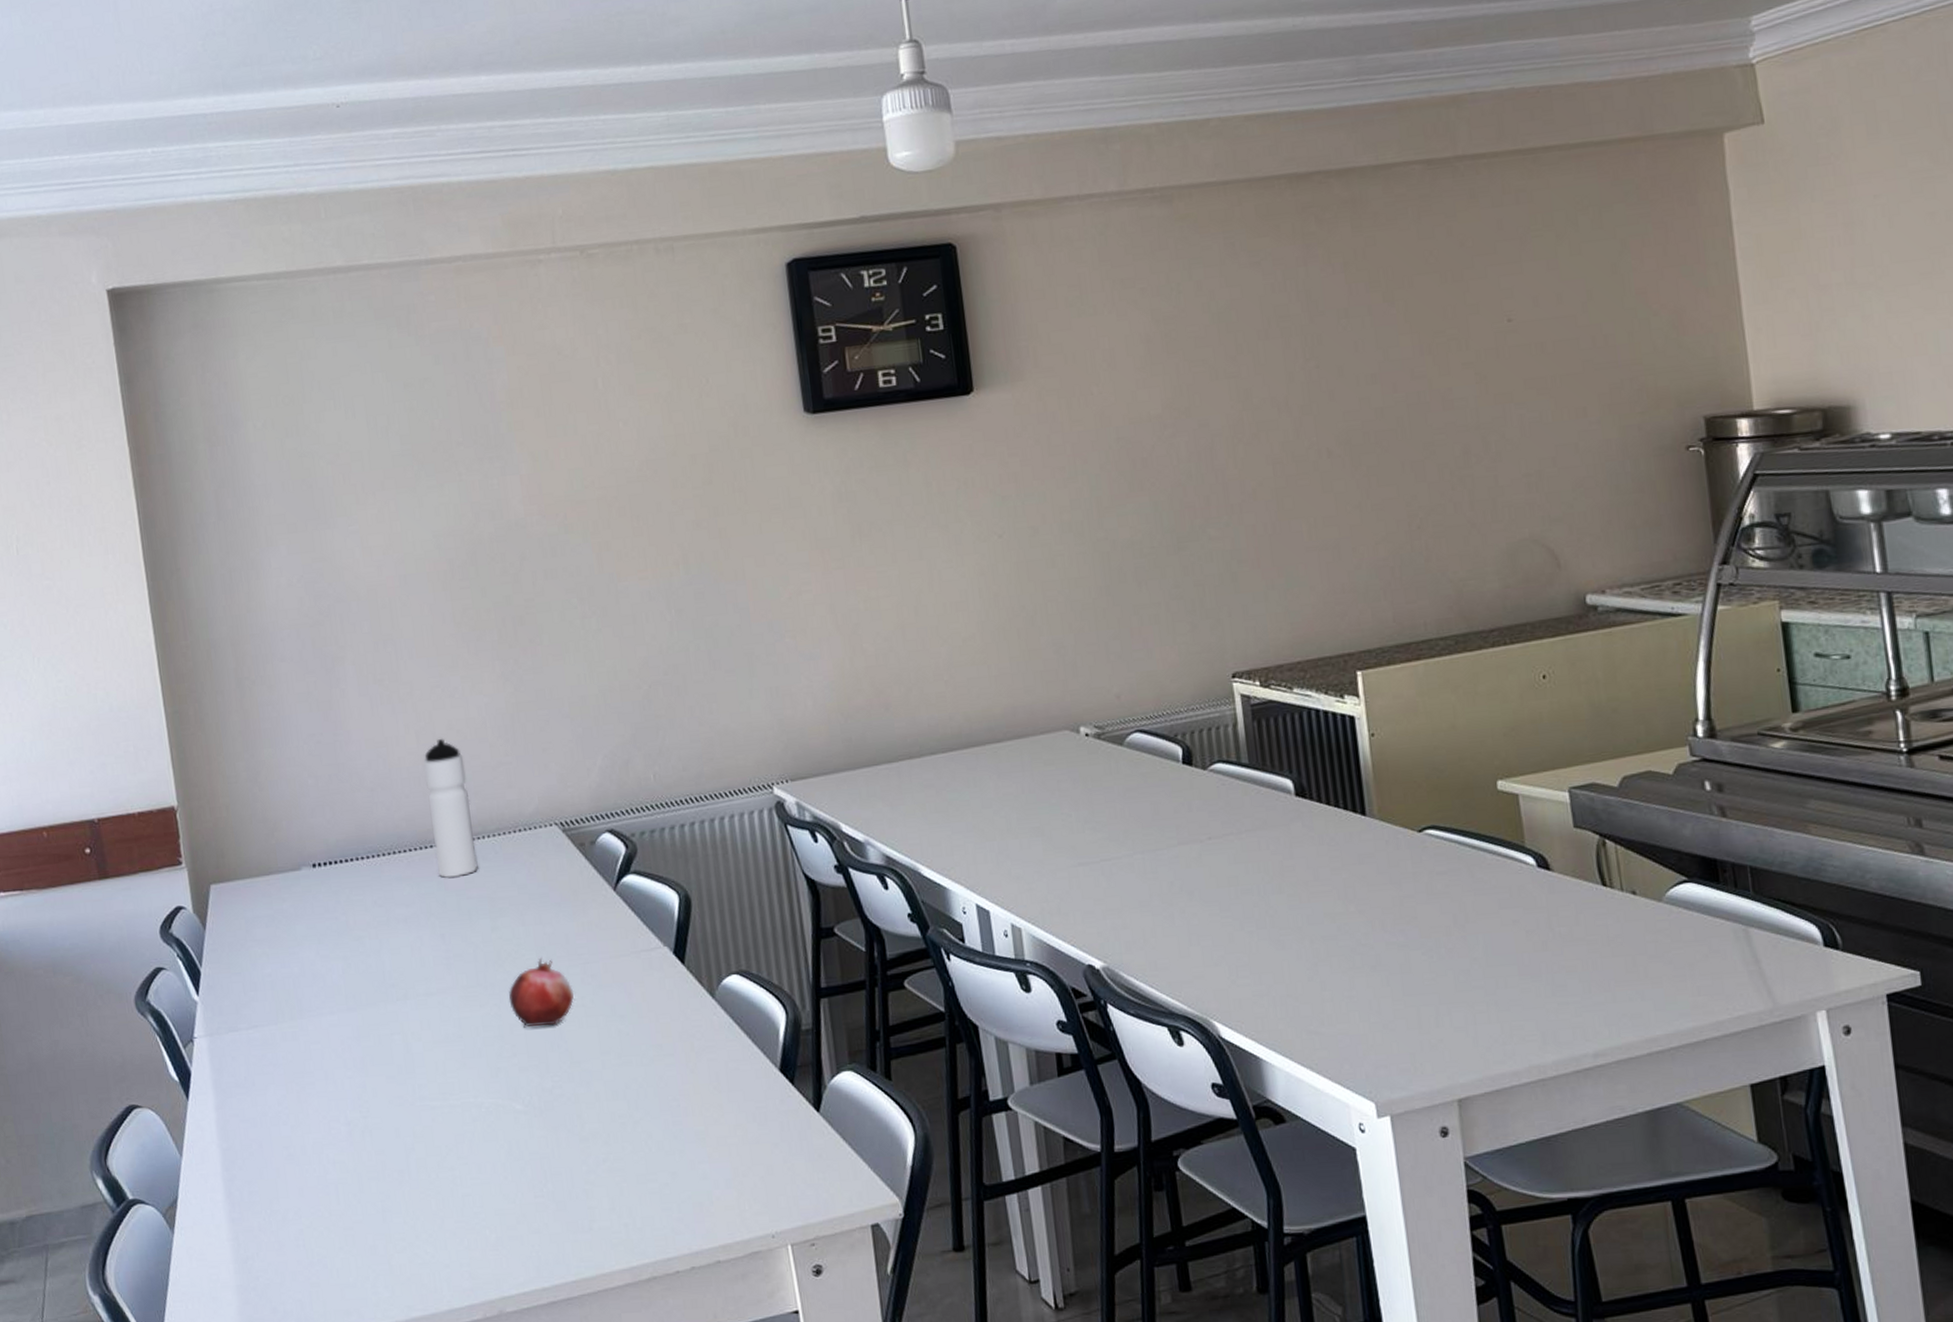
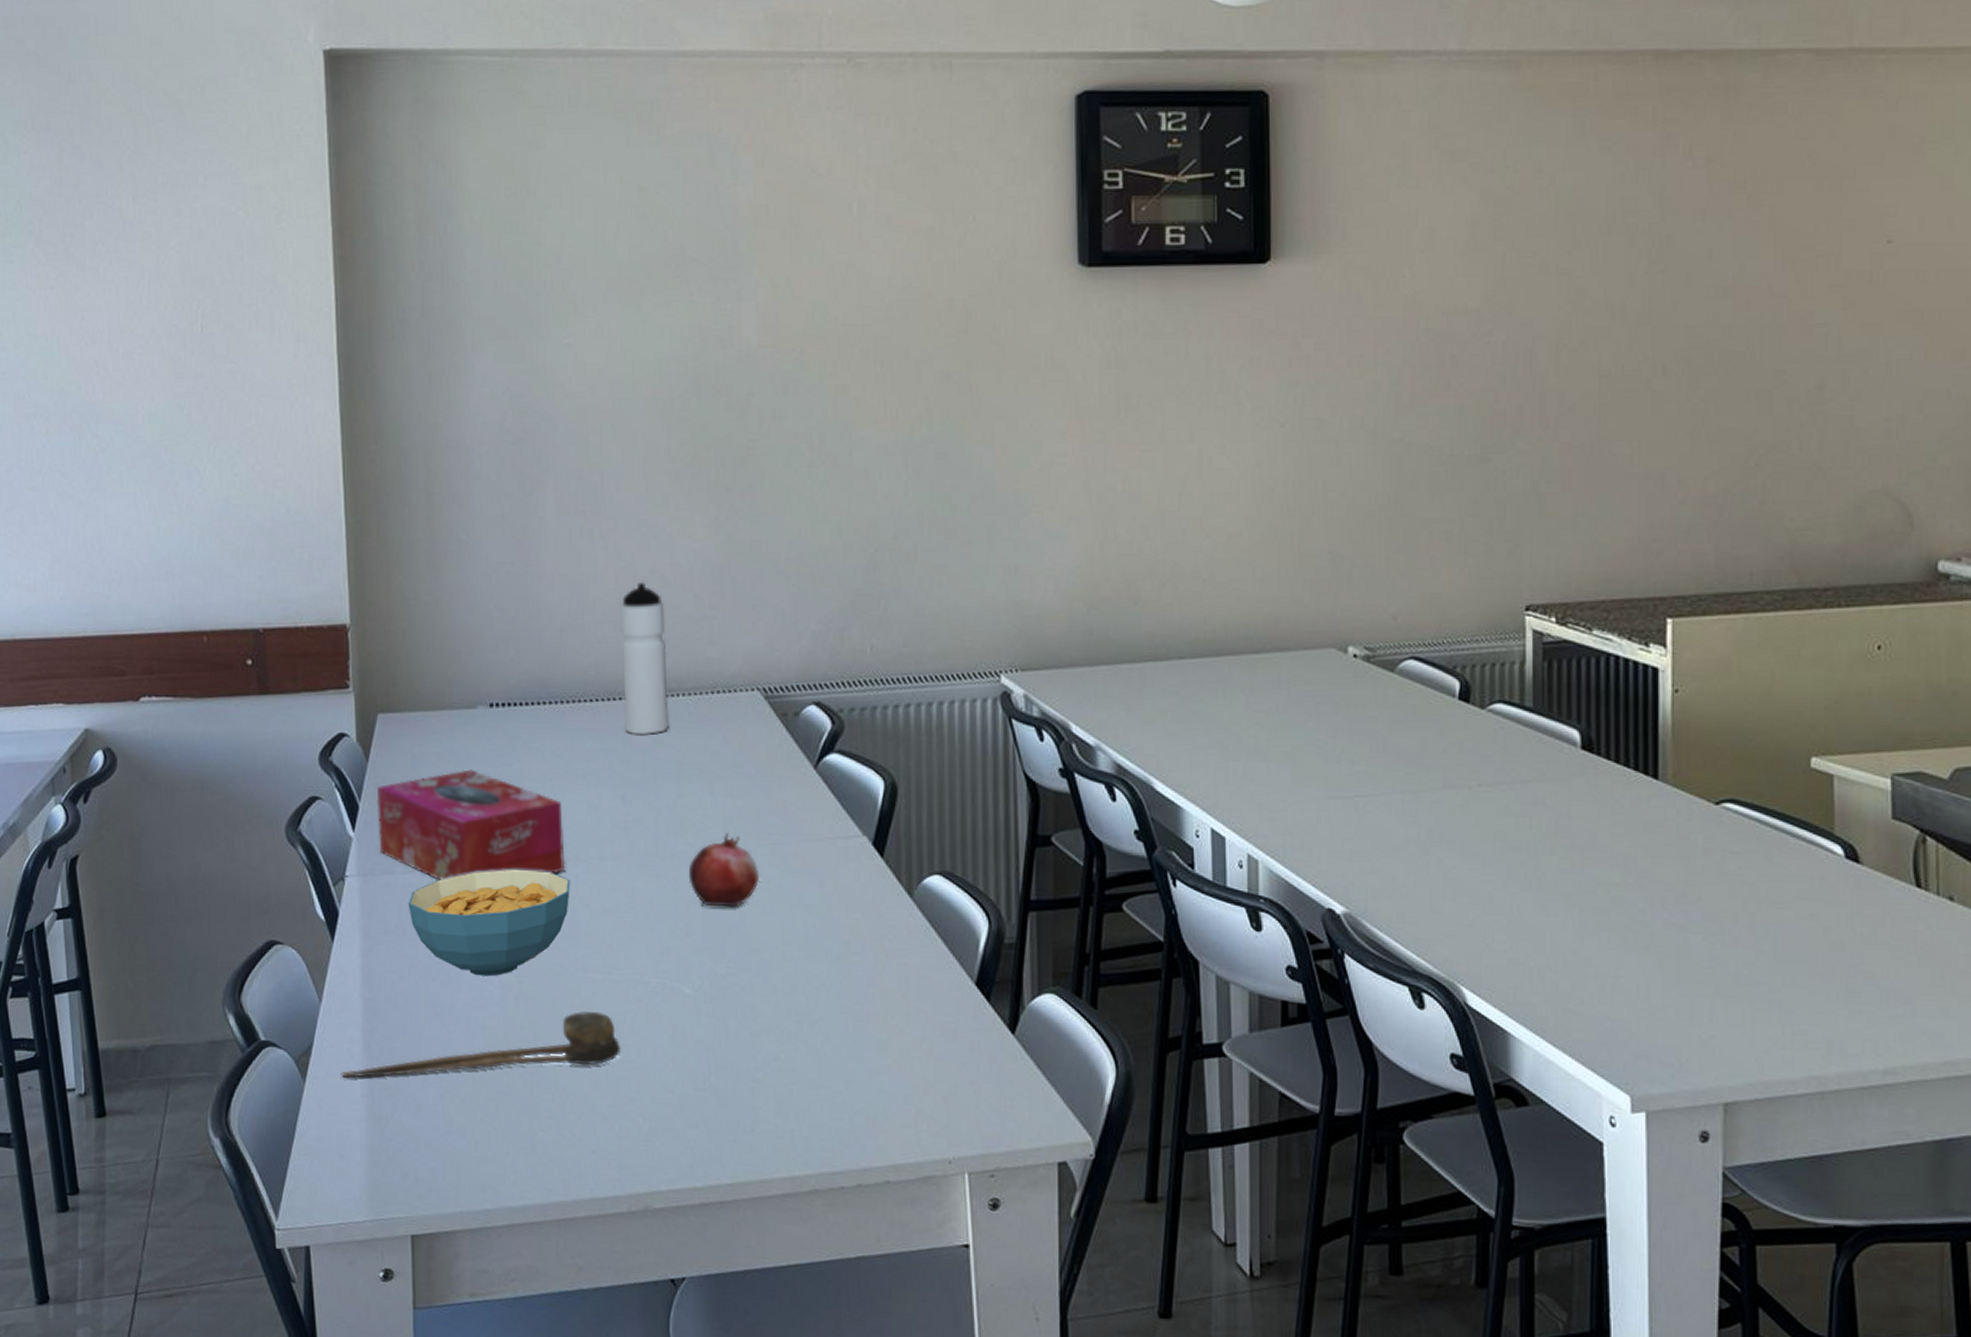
spoon: none [206,1136,462,1226] -> present [341,1010,620,1079]
tissue box: none [216,926,396,1032] -> present [376,769,566,880]
cereal bowl: none [254,1012,403,1116] -> present [408,869,570,977]

